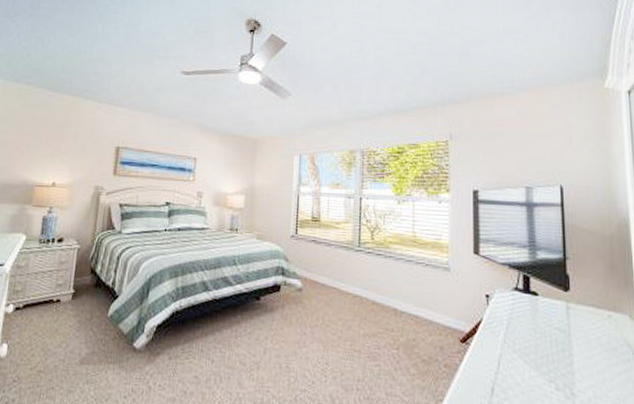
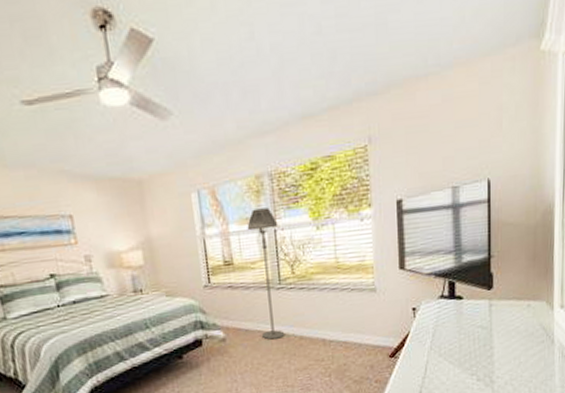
floor lamp: none [336,177,364,299] -> present [247,207,285,340]

